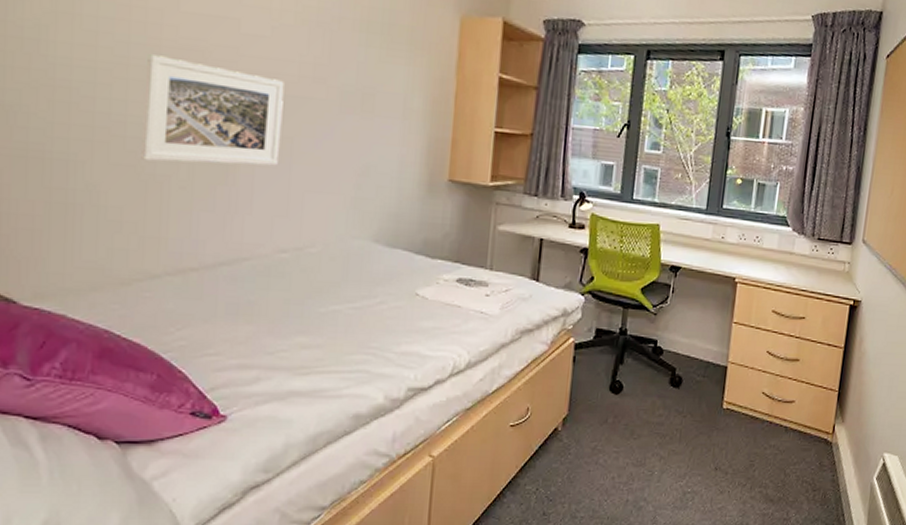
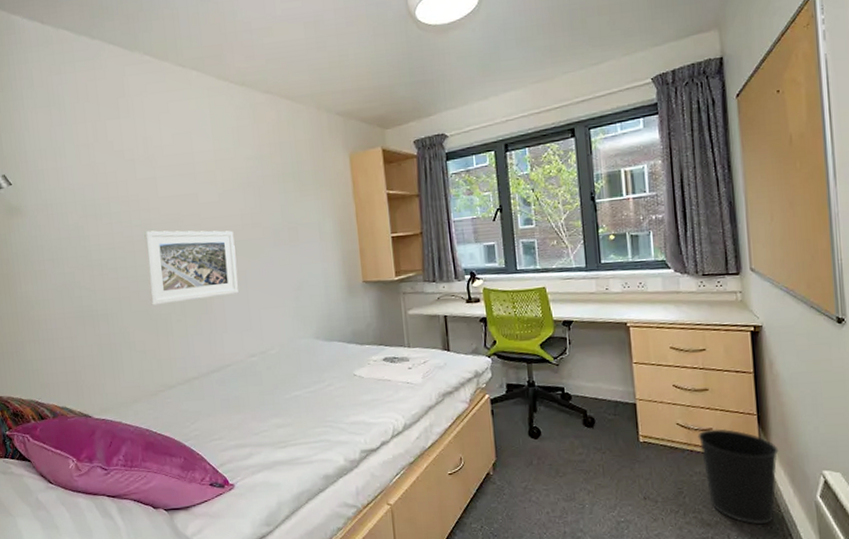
wastebasket: none [777,402,850,503] -> present [697,428,779,525]

